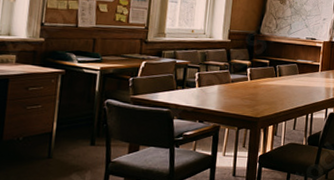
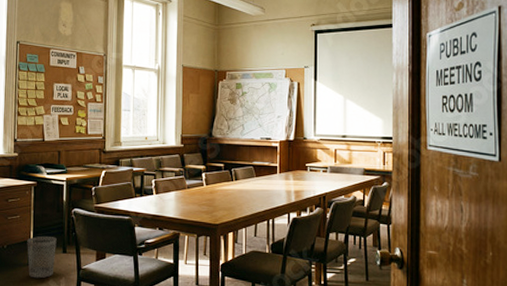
wastebasket: none [47,127,85,173] -> present [27,235,57,279]

